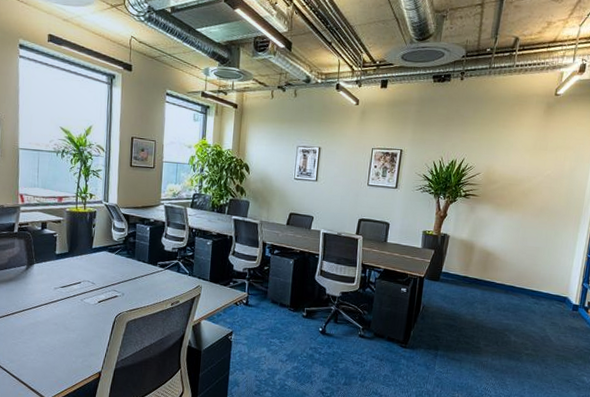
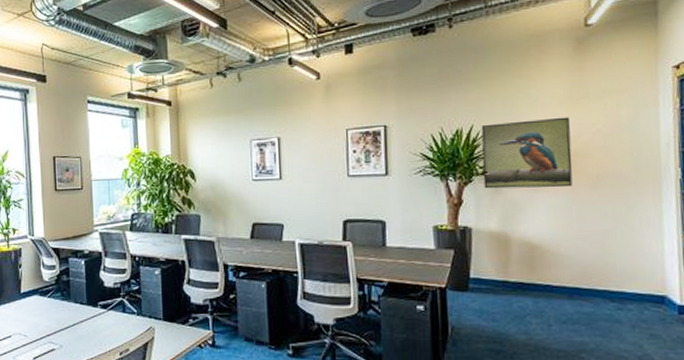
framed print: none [463,159,531,214] -> present [481,117,573,189]

